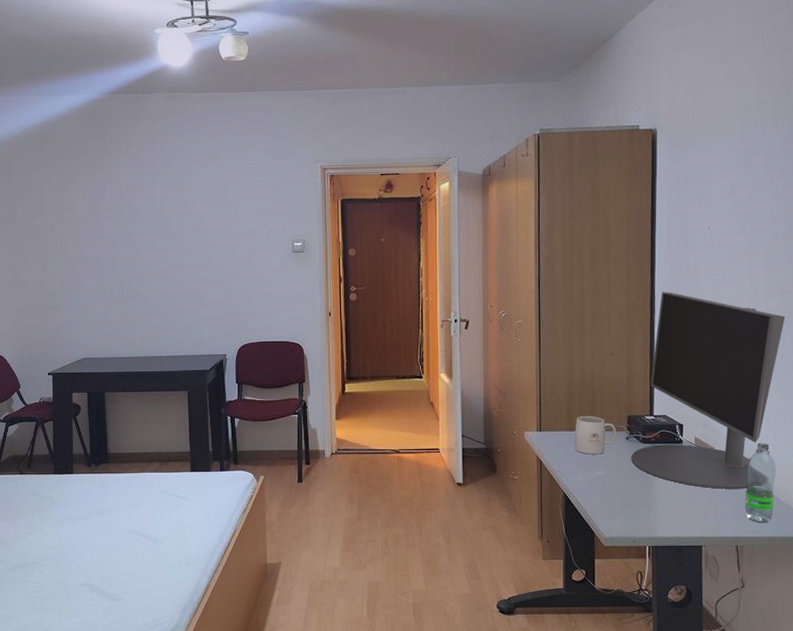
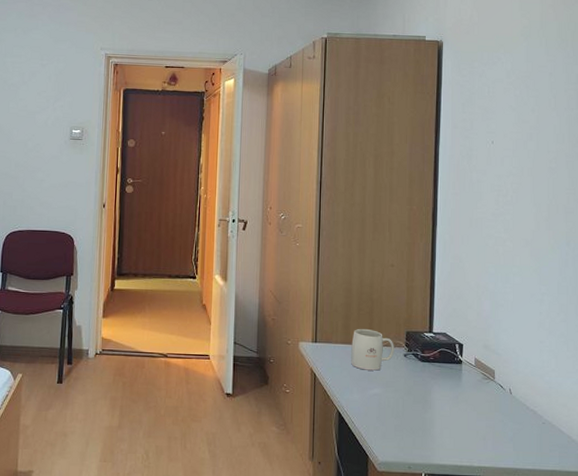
computer monitor: present [631,292,785,489] -> none [409,204,568,416]
bottle: present [745,442,777,523] -> none [525,368,558,455]

